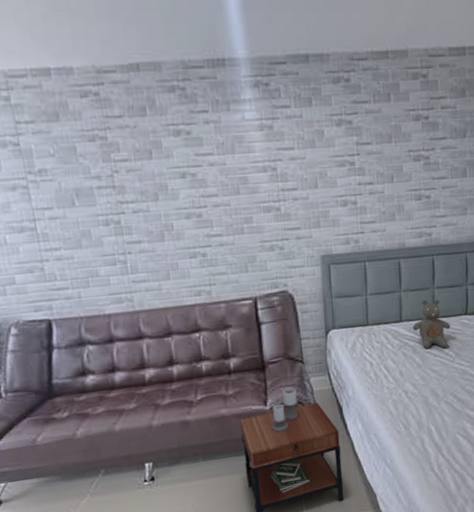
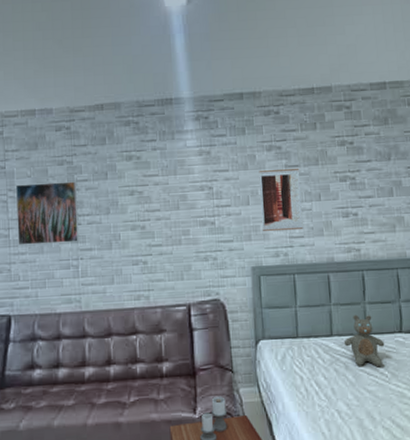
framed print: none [36,161,125,240] -> present [15,181,80,245]
wall art: none [327,147,375,218] -> present [259,169,303,232]

